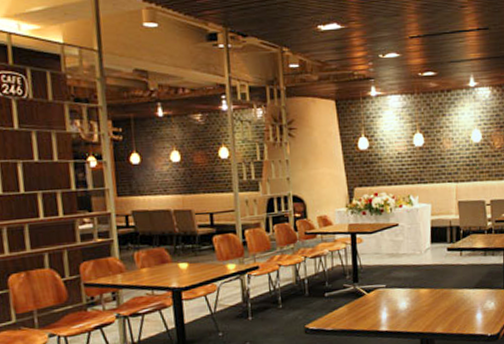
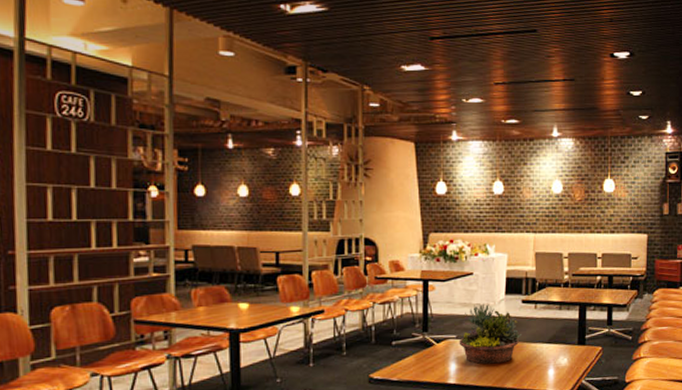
succulent planter: none [388,253,448,311] -> present [459,303,521,365]

